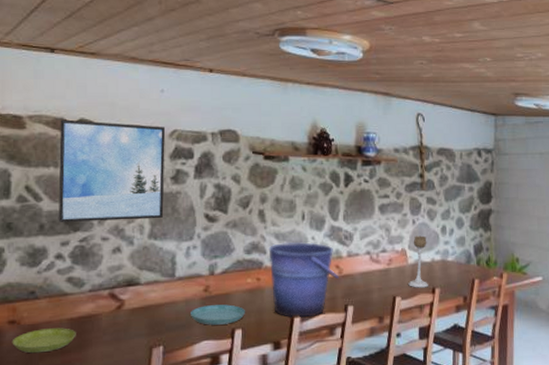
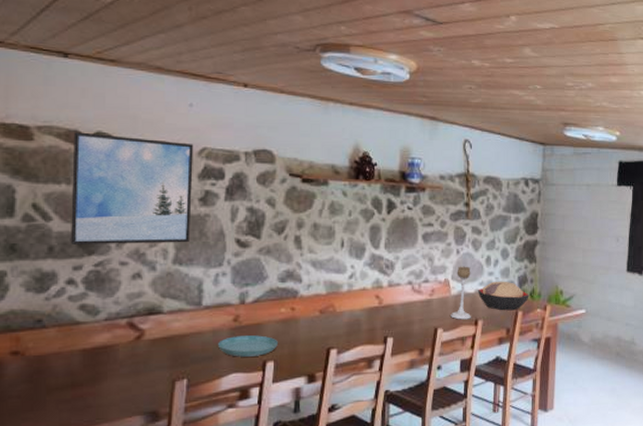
saucer: present [12,328,76,354] -> none [14,359,89,387]
bucket: present [268,242,339,318] -> none [304,271,379,350]
decorative bowl: none [433,249,485,279] -> present [477,281,529,311]

